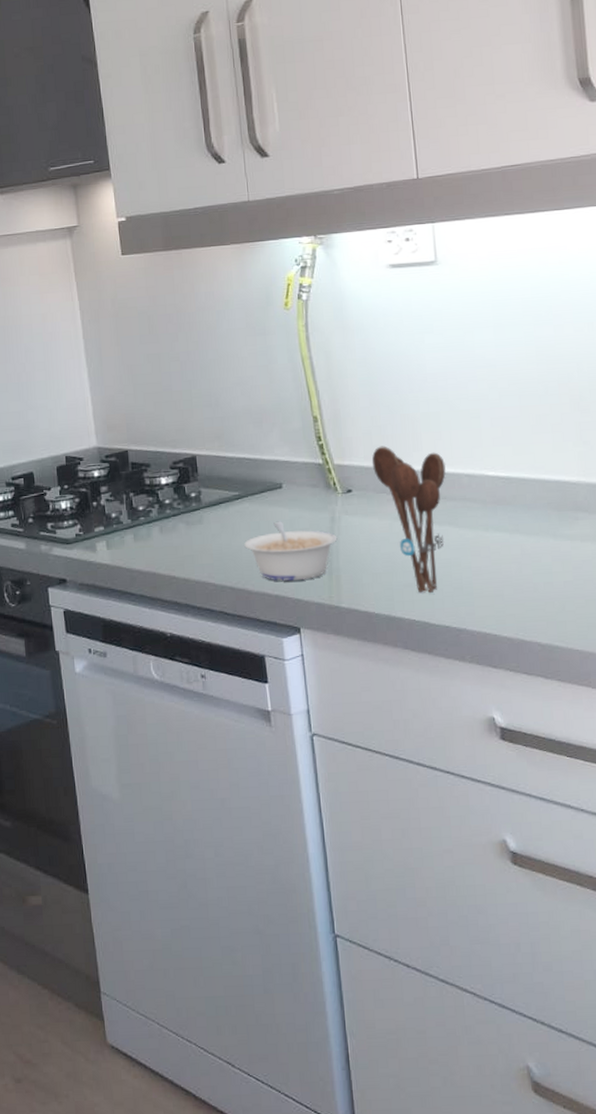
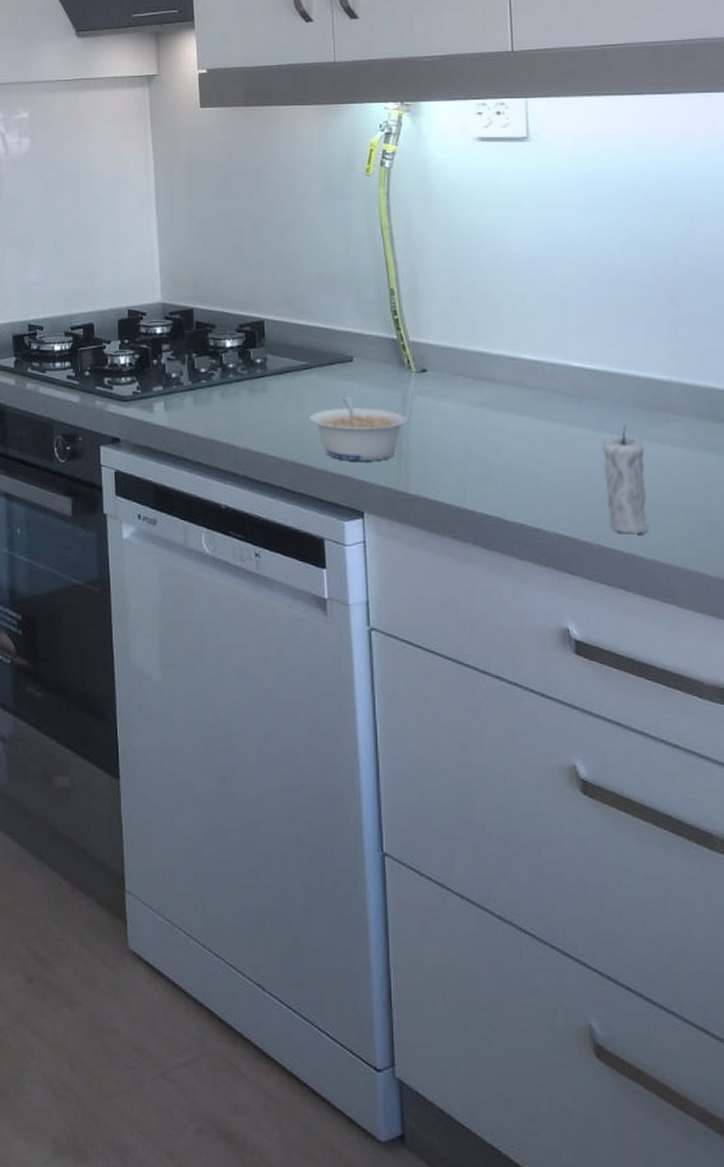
utensil holder: present [371,446,447,593] -> none [449,326,529,487]
candle: none [518,527,564,626] -> present [602,426,649,535]

